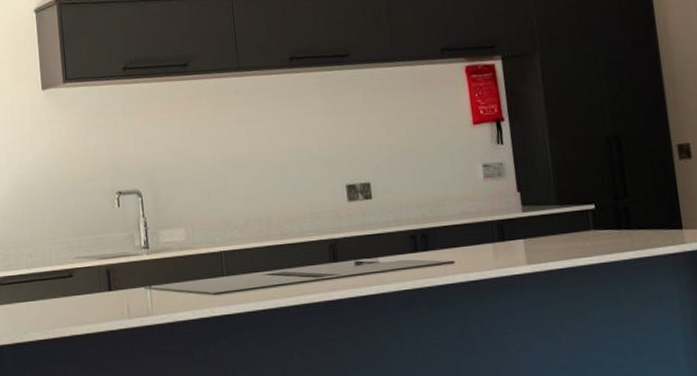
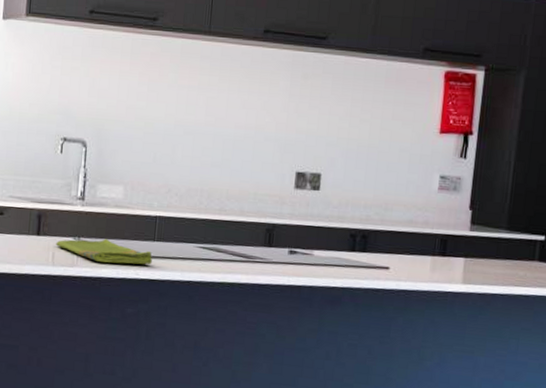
dish towel: none [128,282,225,307] -> present [56,239,152,265]

